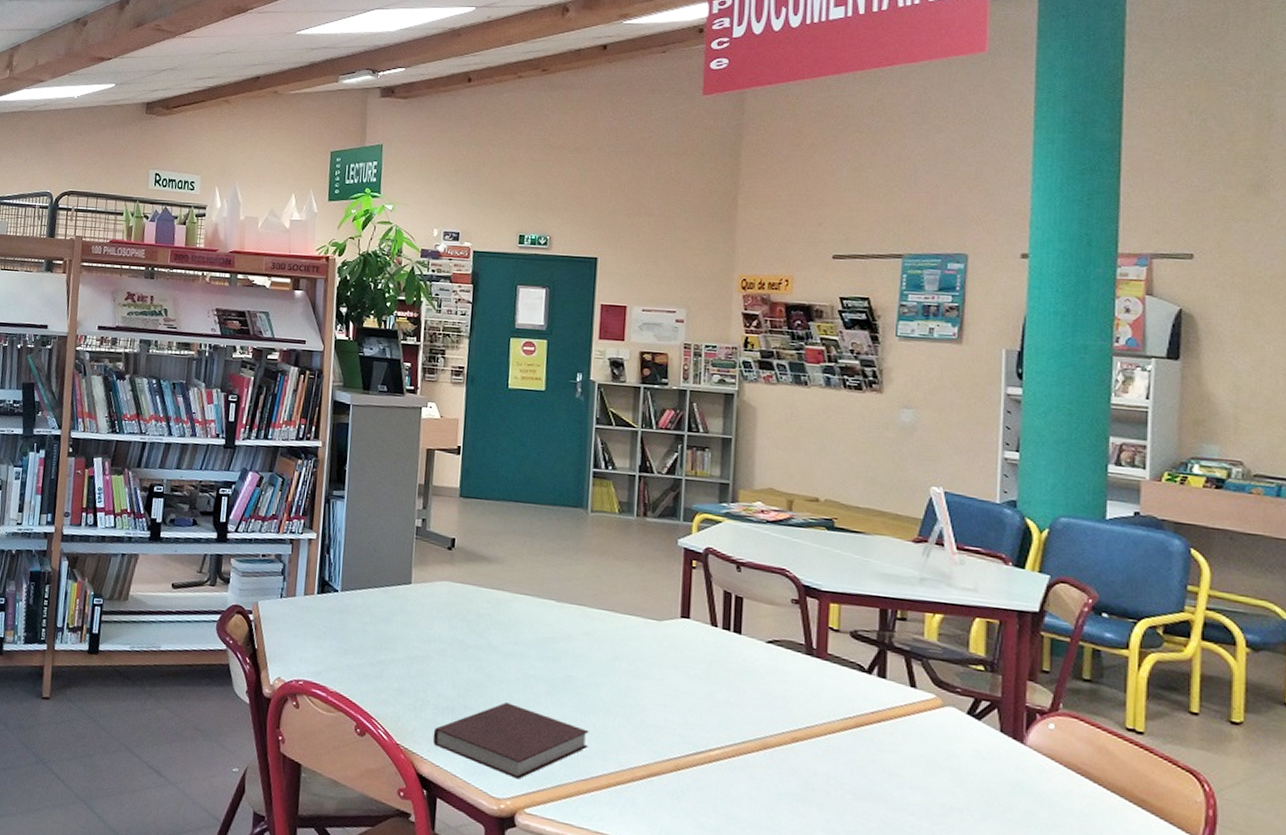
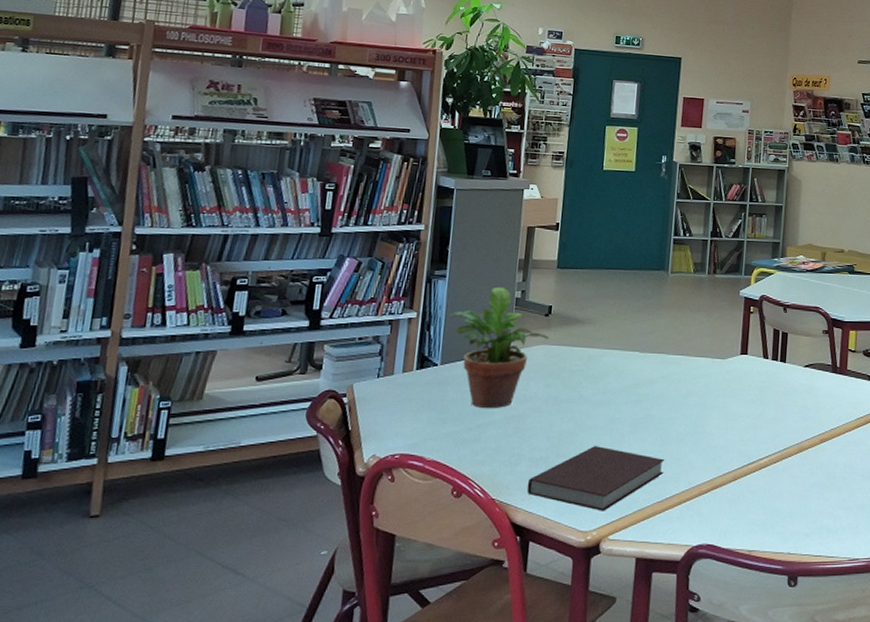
potted plant: none [348,512,453,646] -> present [449,286,549,409]

